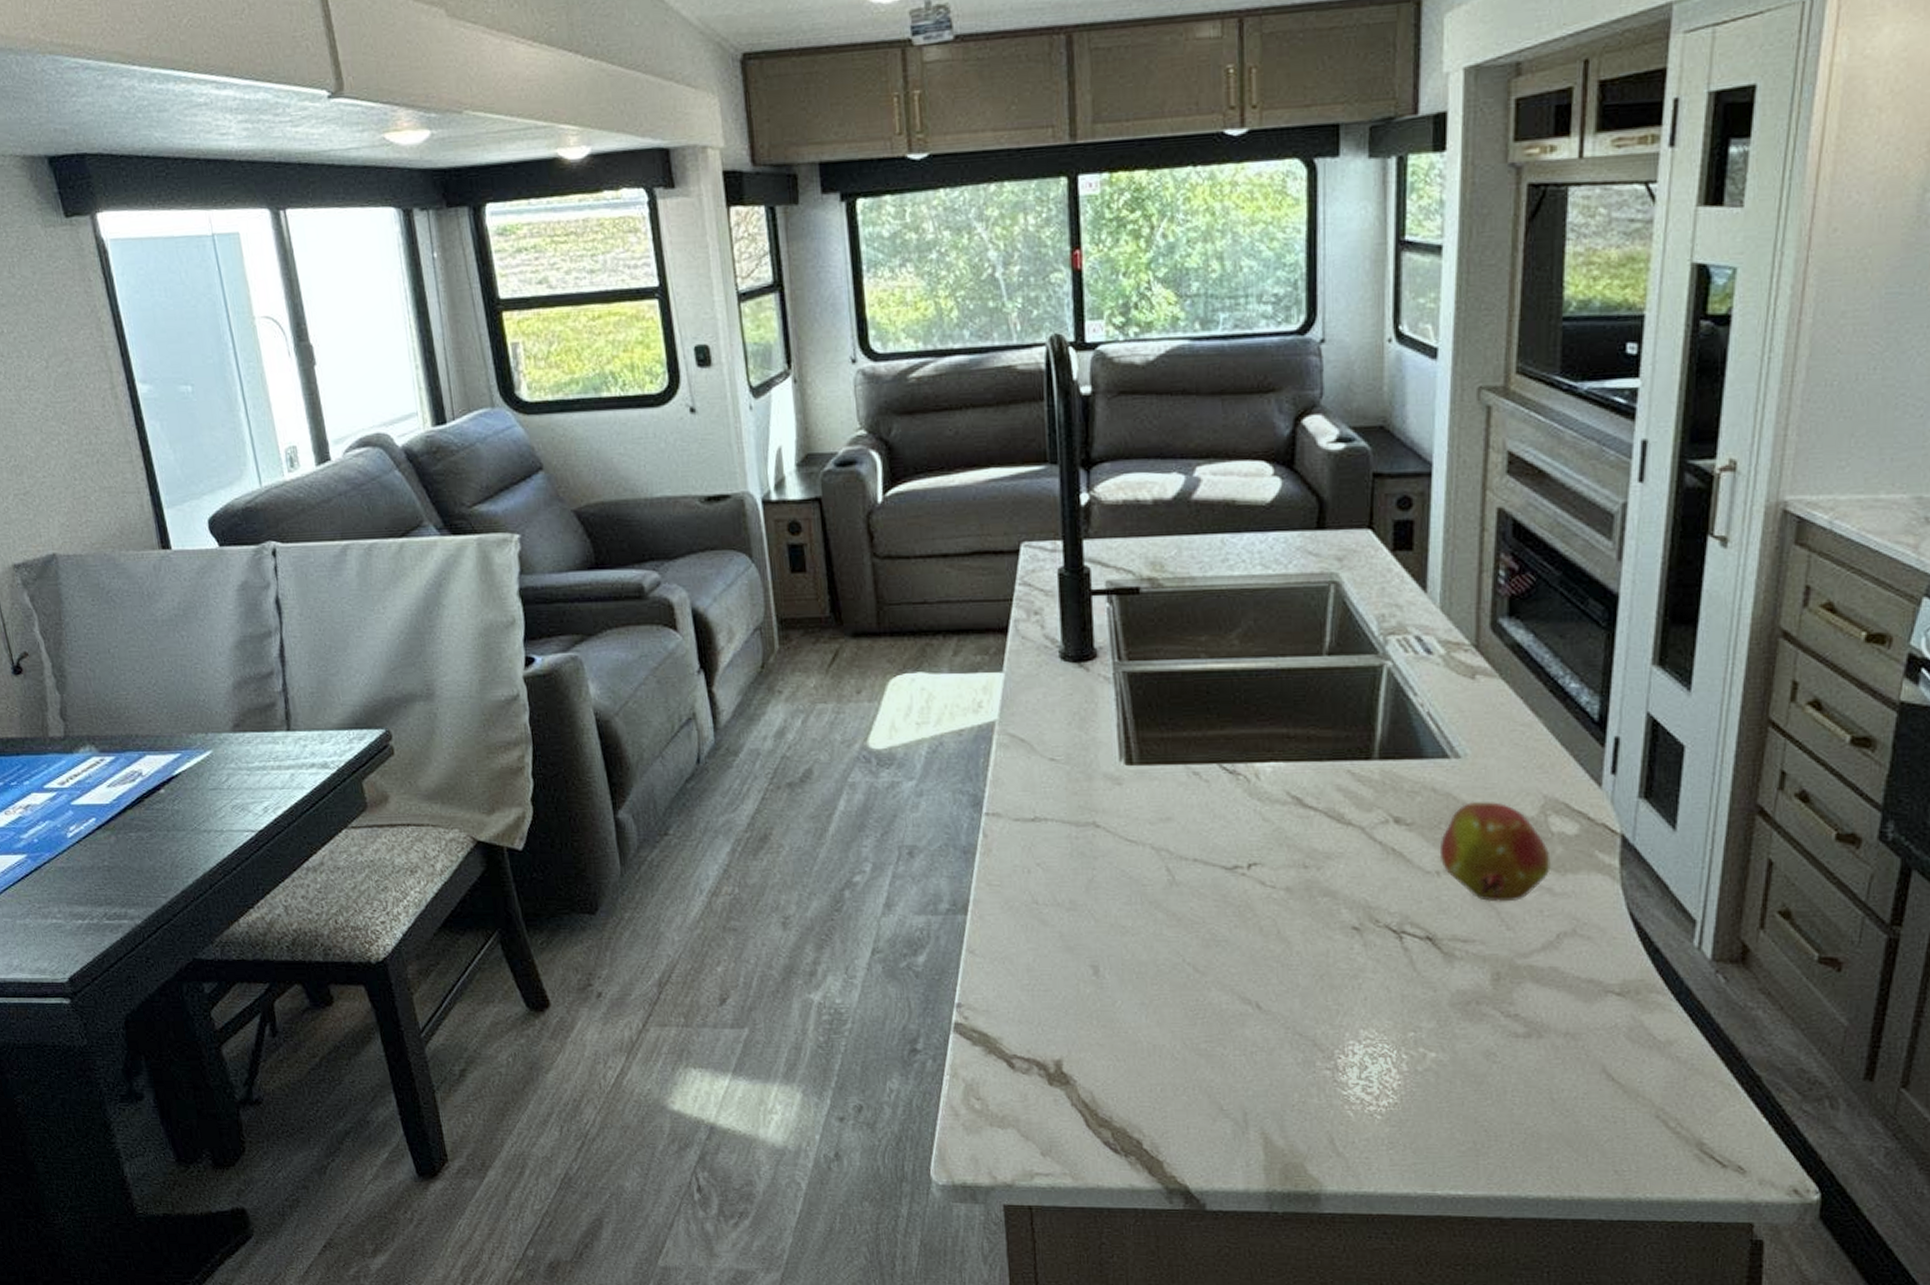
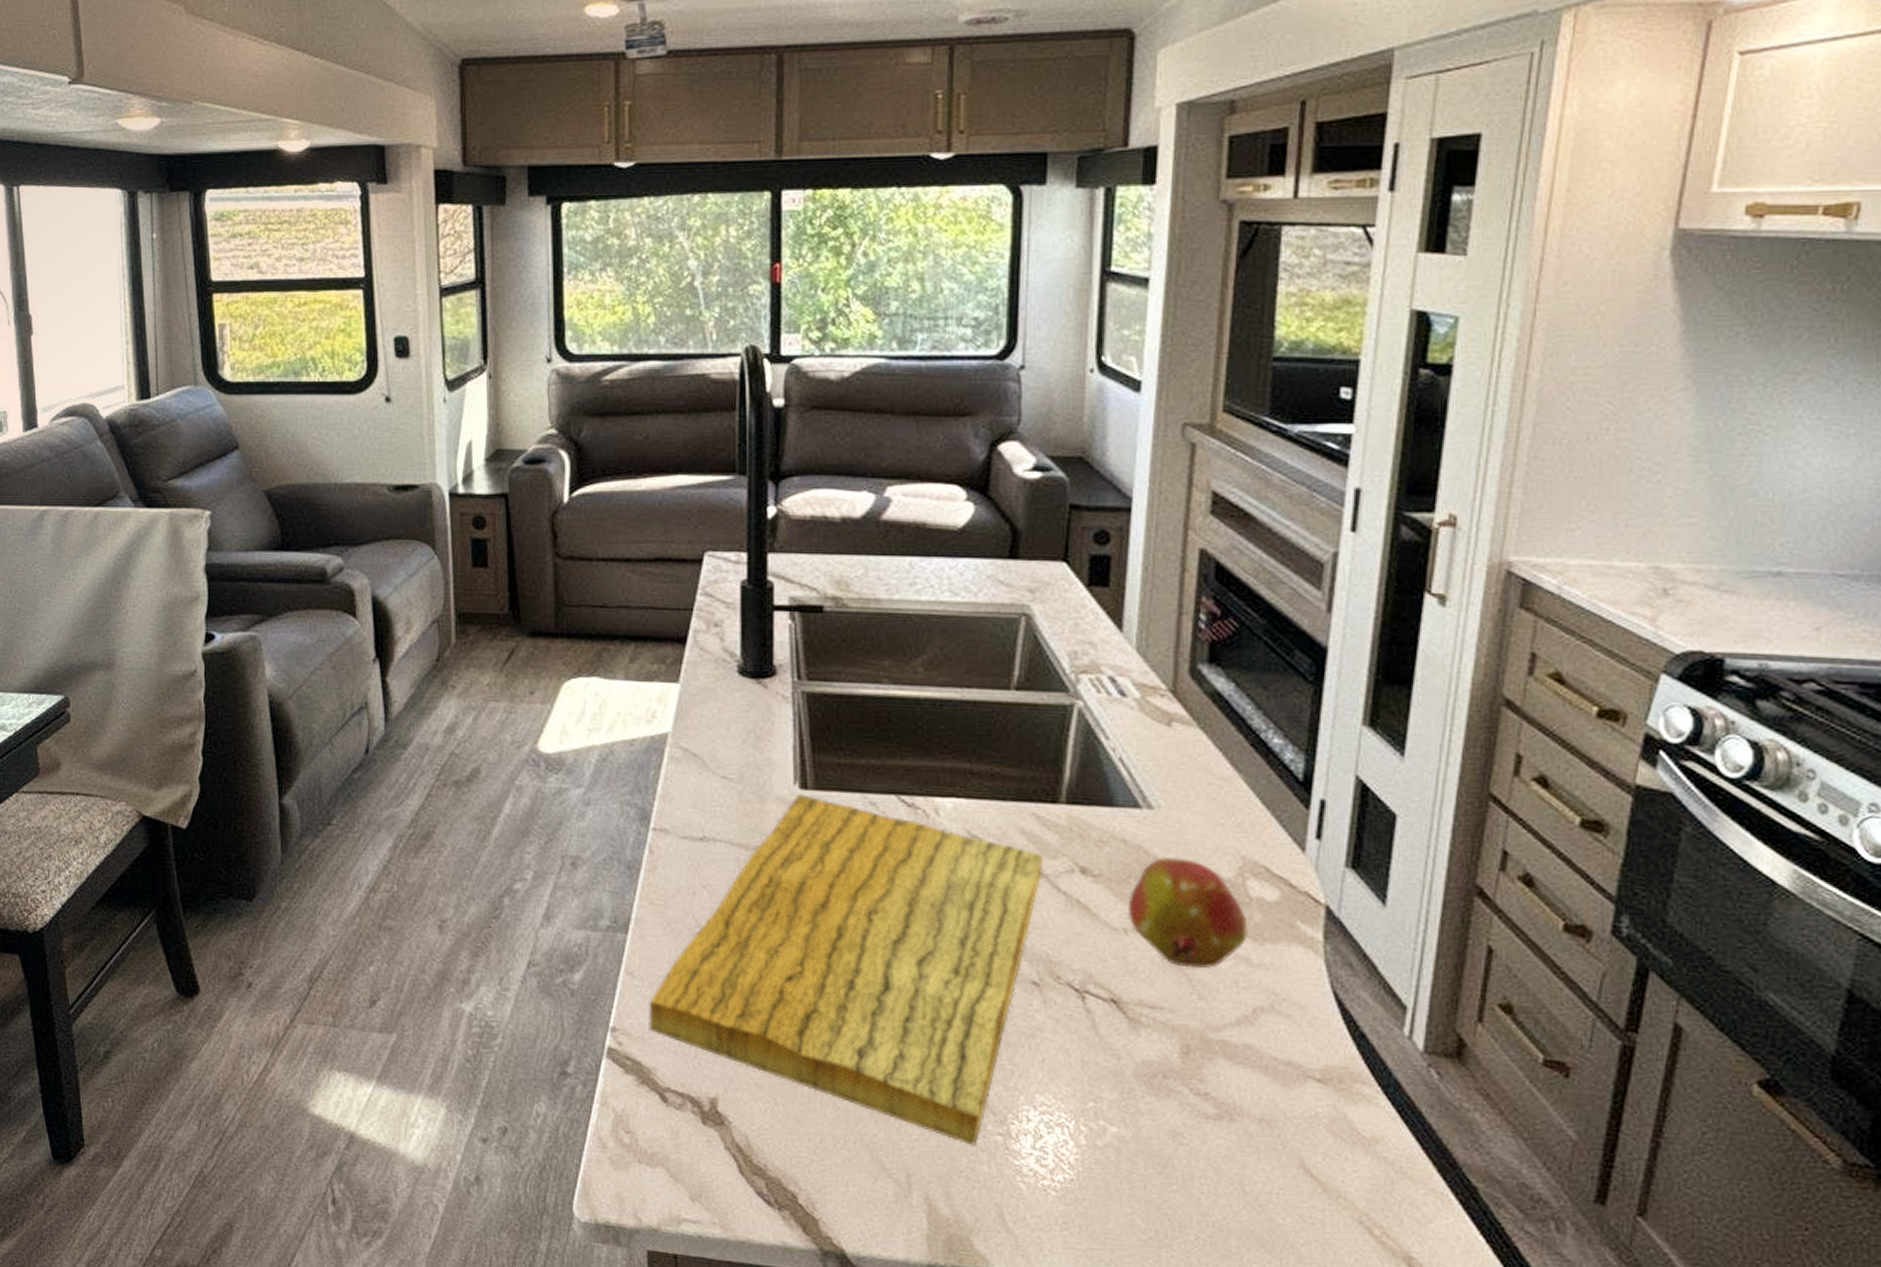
cutting board: none [991,770,1359,1082] -> present [649,794,1043,1146]

